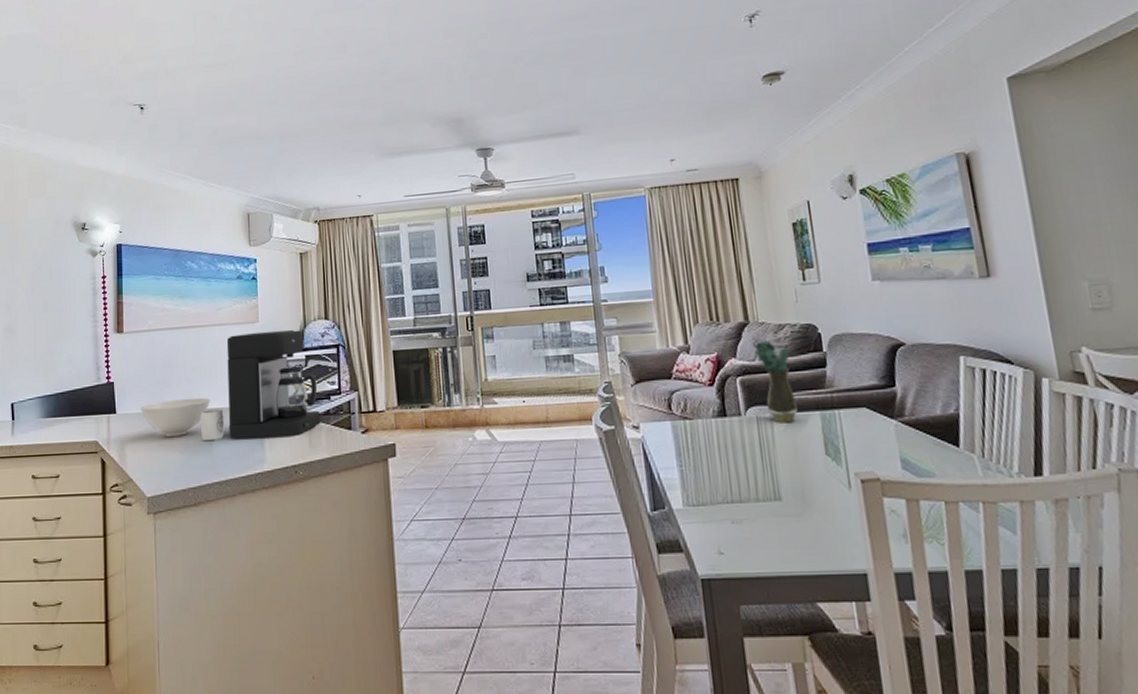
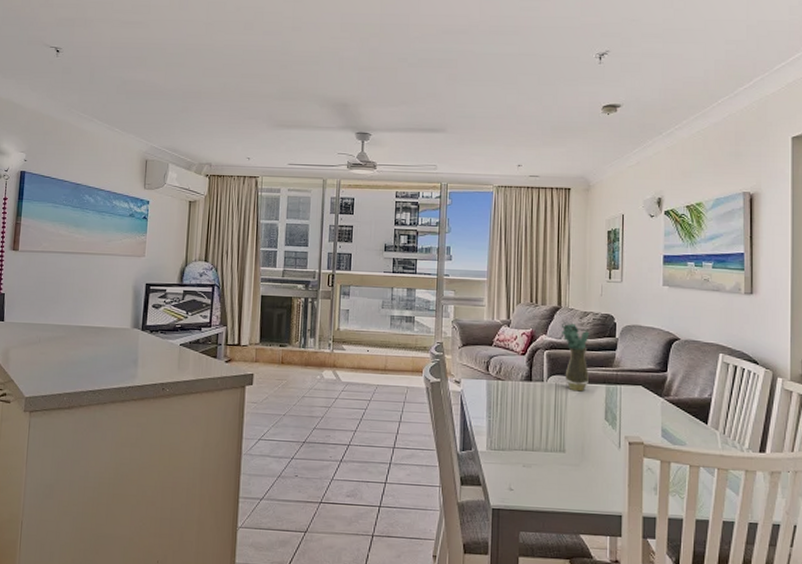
bowl: present [141,397,211,437] -> none [27,315,93,347]
mug: present [200,409,225,442] -> none [80,327,104,355]
coffee maker: present [226,330,321,439] -> none [106,265,191,358]

